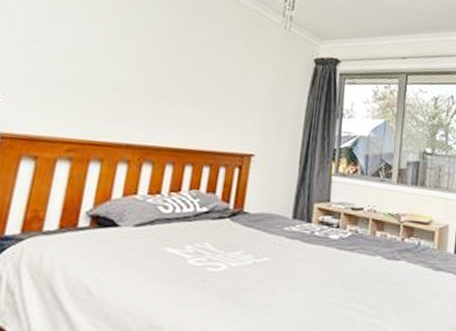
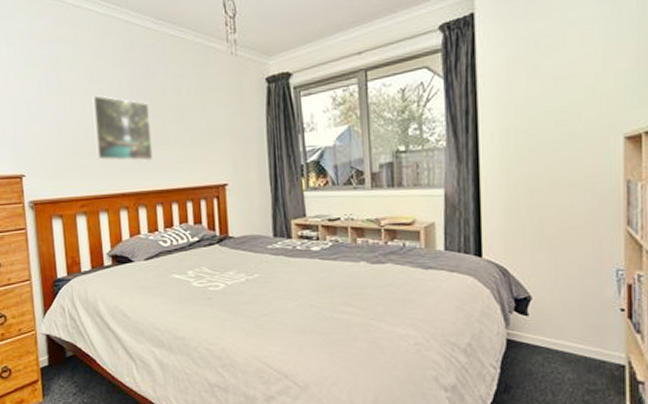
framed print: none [103,30,186,115] -> present [90,94,153,162]

